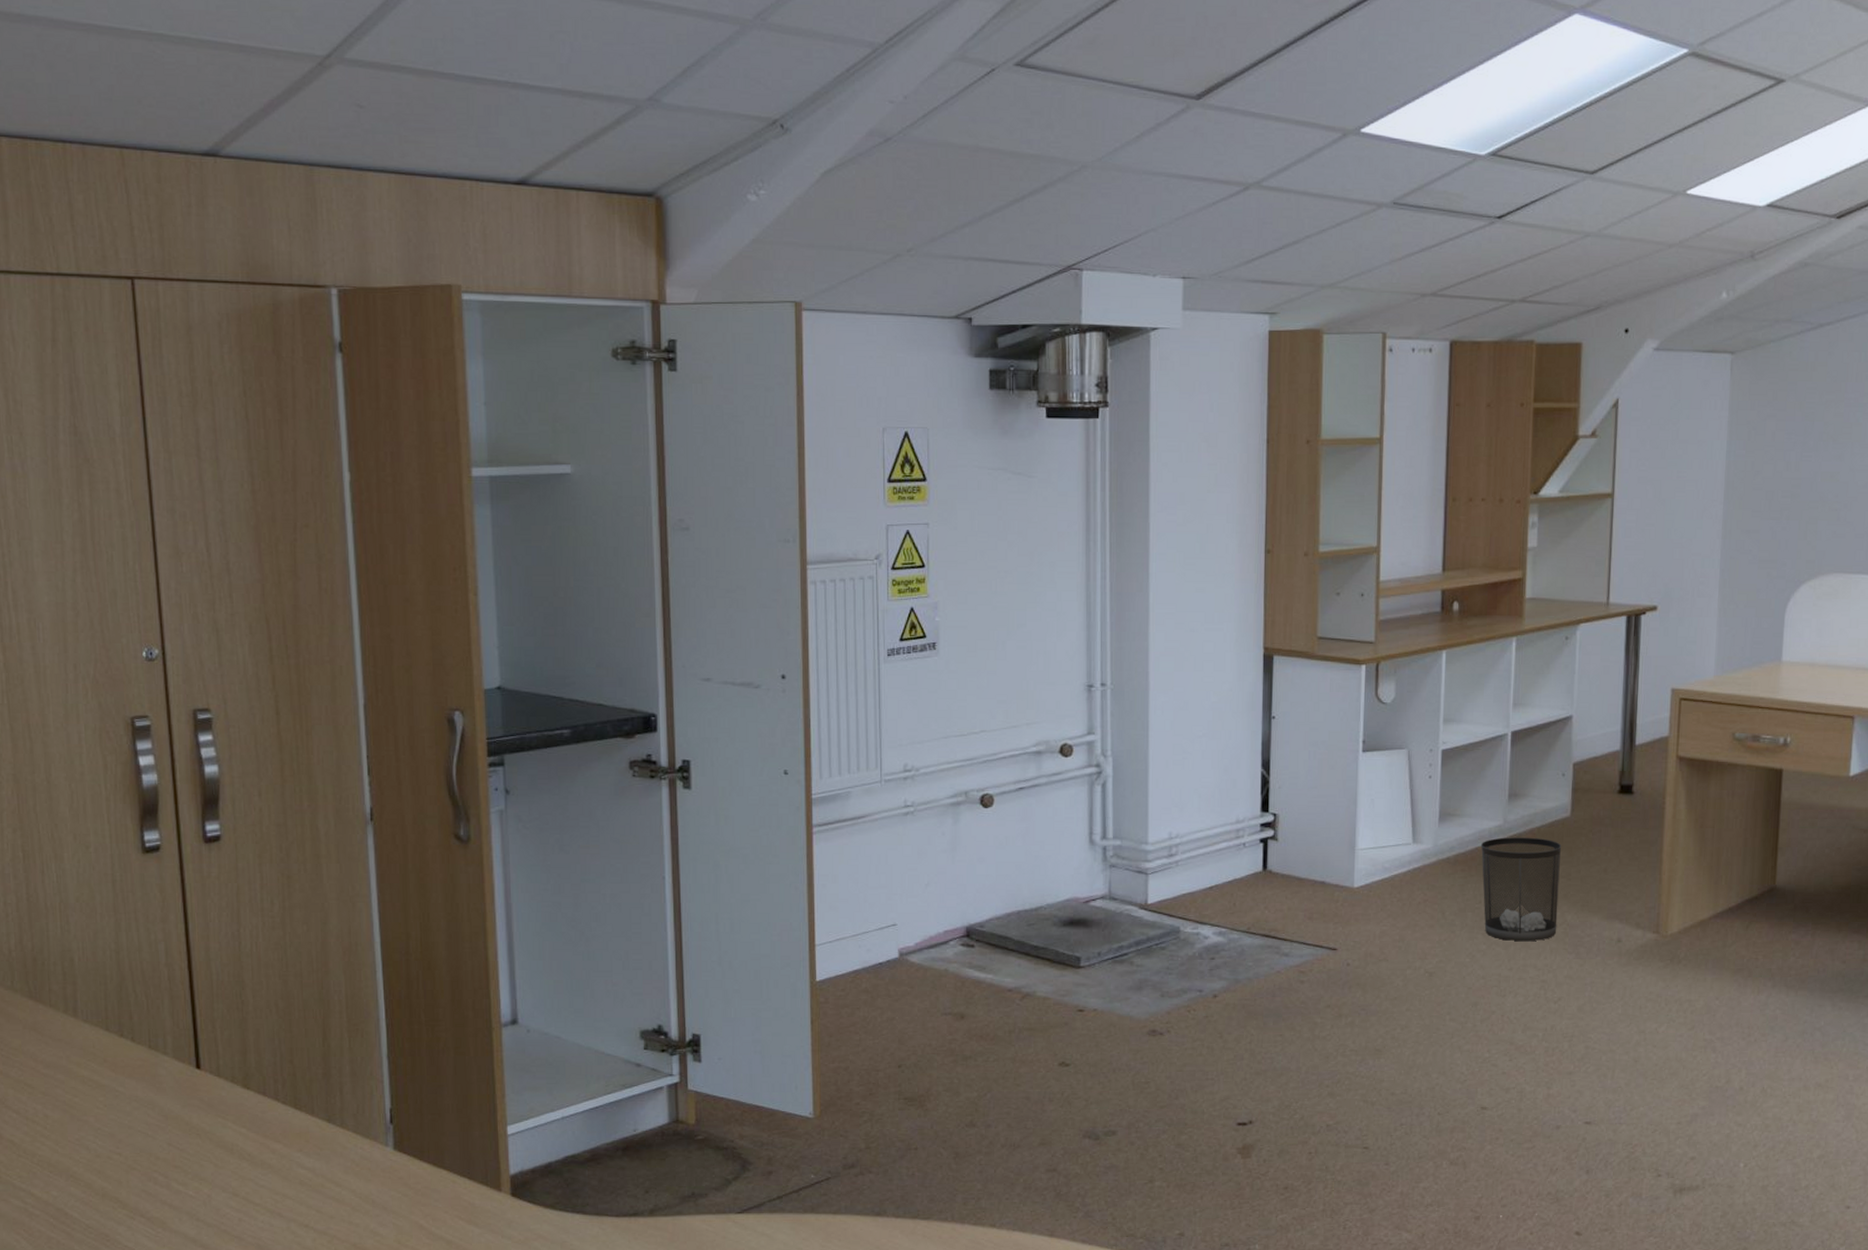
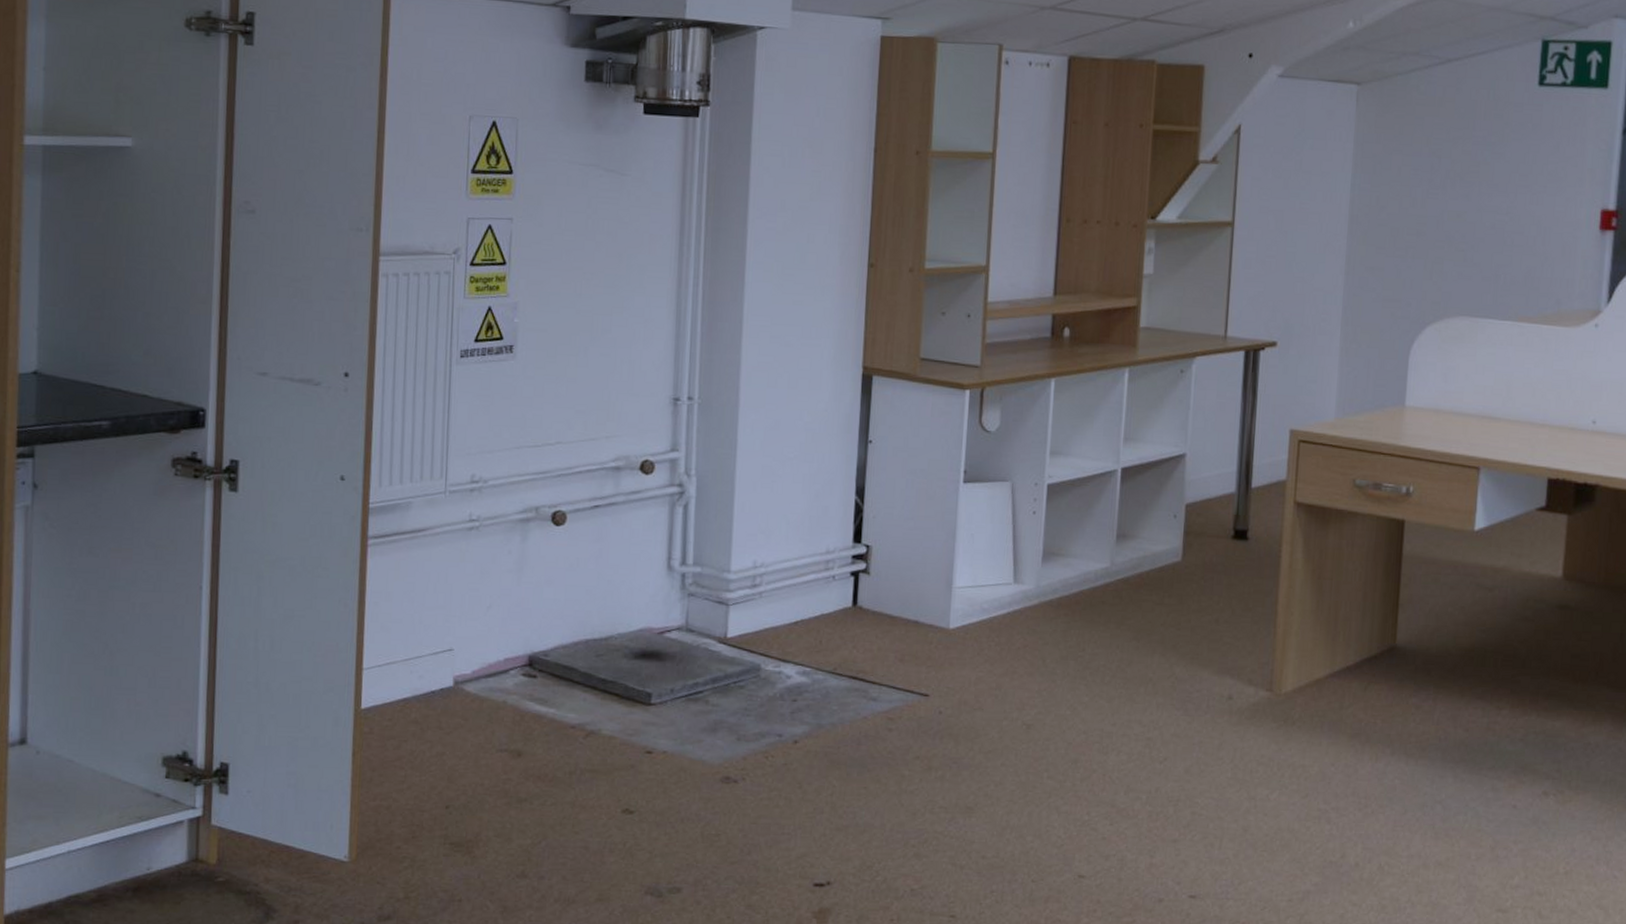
waste bin: present [1480,837,1562,941] -> none [1085,580,1172,694]

